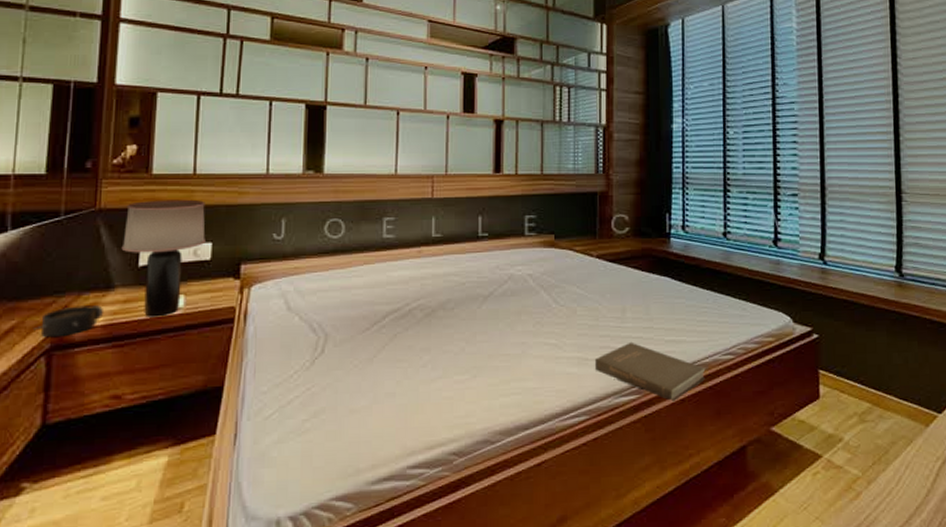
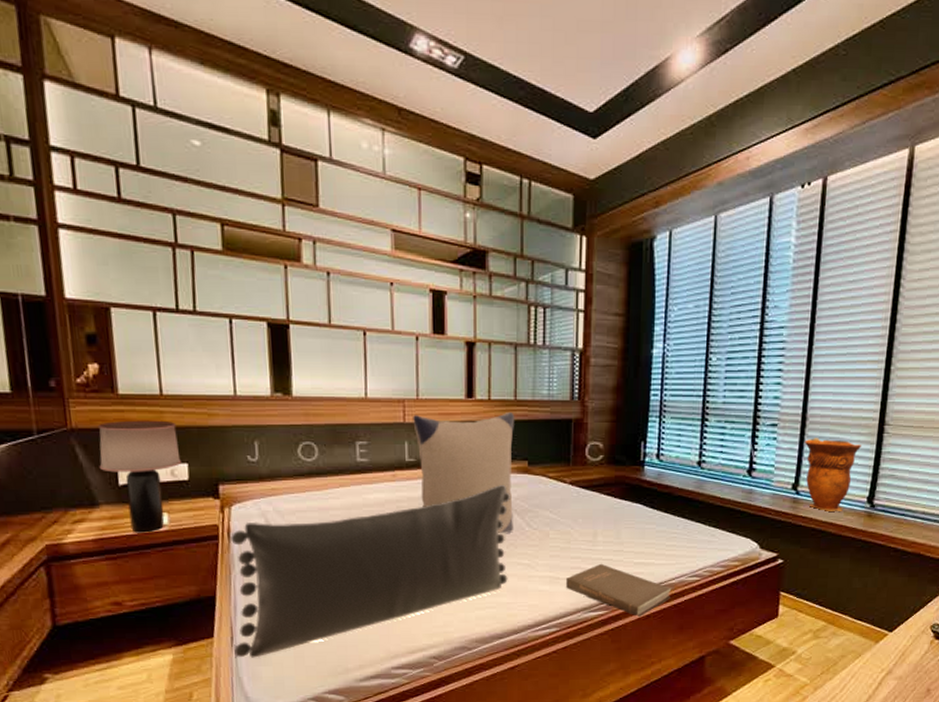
alarm clock: present [34,305,104,338] -> none [29,521,93,550]
pillow: none [236,260,537,459] -> present [230,485,510,658]
pillow: none [441,187,542,312] -> present [413,413,515,534]
decorative vase: none [825,207,883,282] -> present [804,438,862,511]

